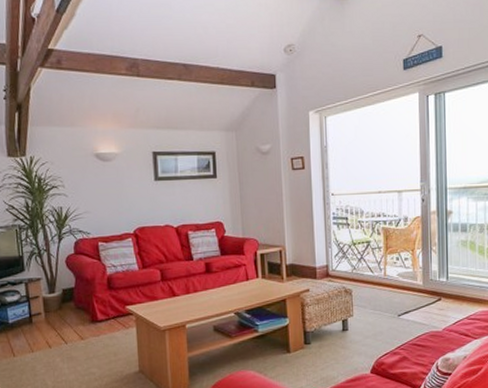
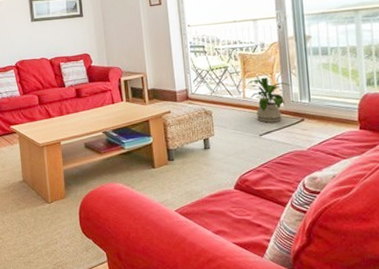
house plant: none [389,254,431,302] -> present [248,77,291,123]

